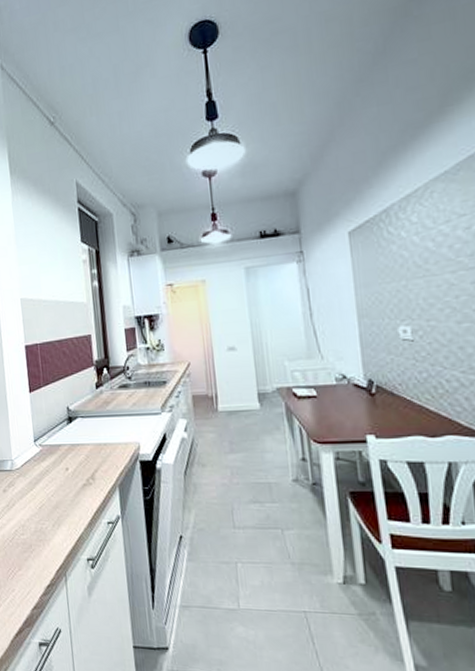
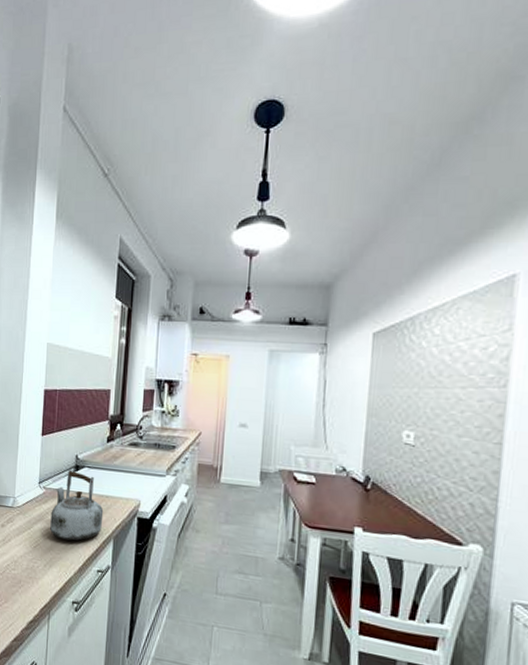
kettle: none [51,422,105,495] -> present [50,469,104,541]

